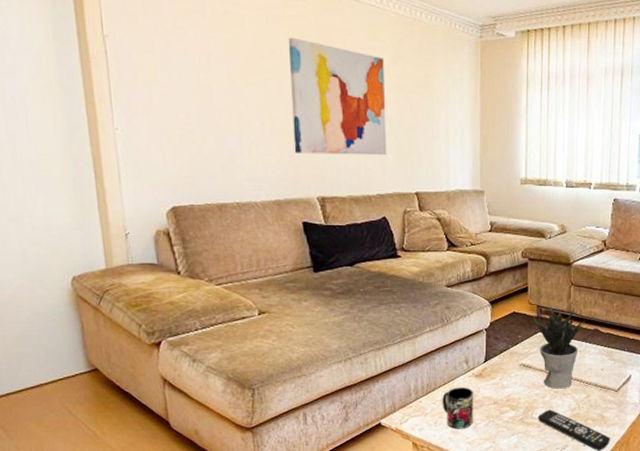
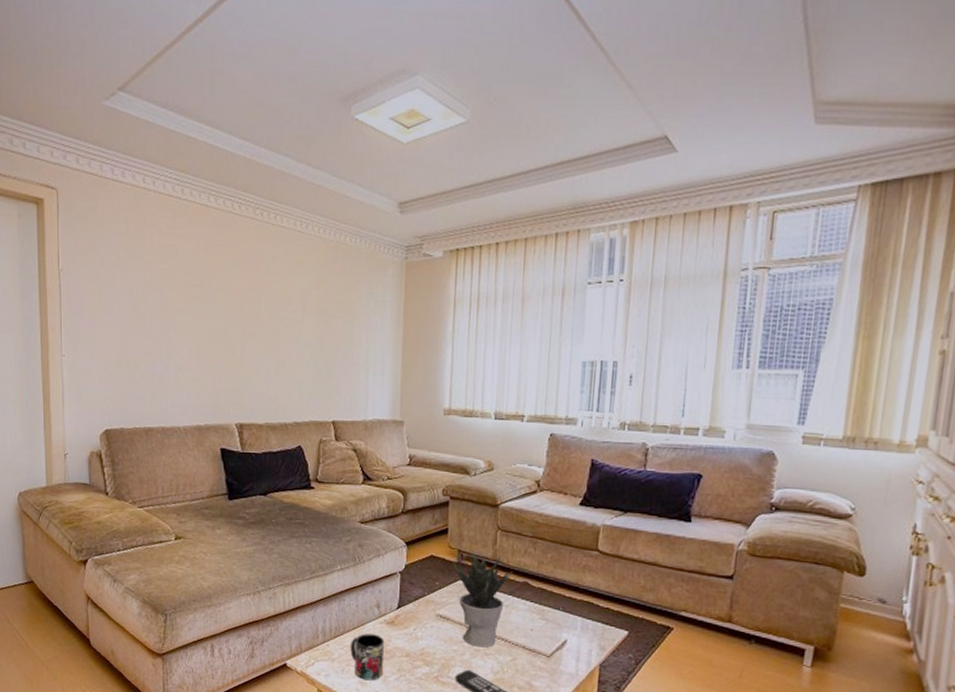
wall art: present [287,37,387,156] -> none [216,265,307,383]

